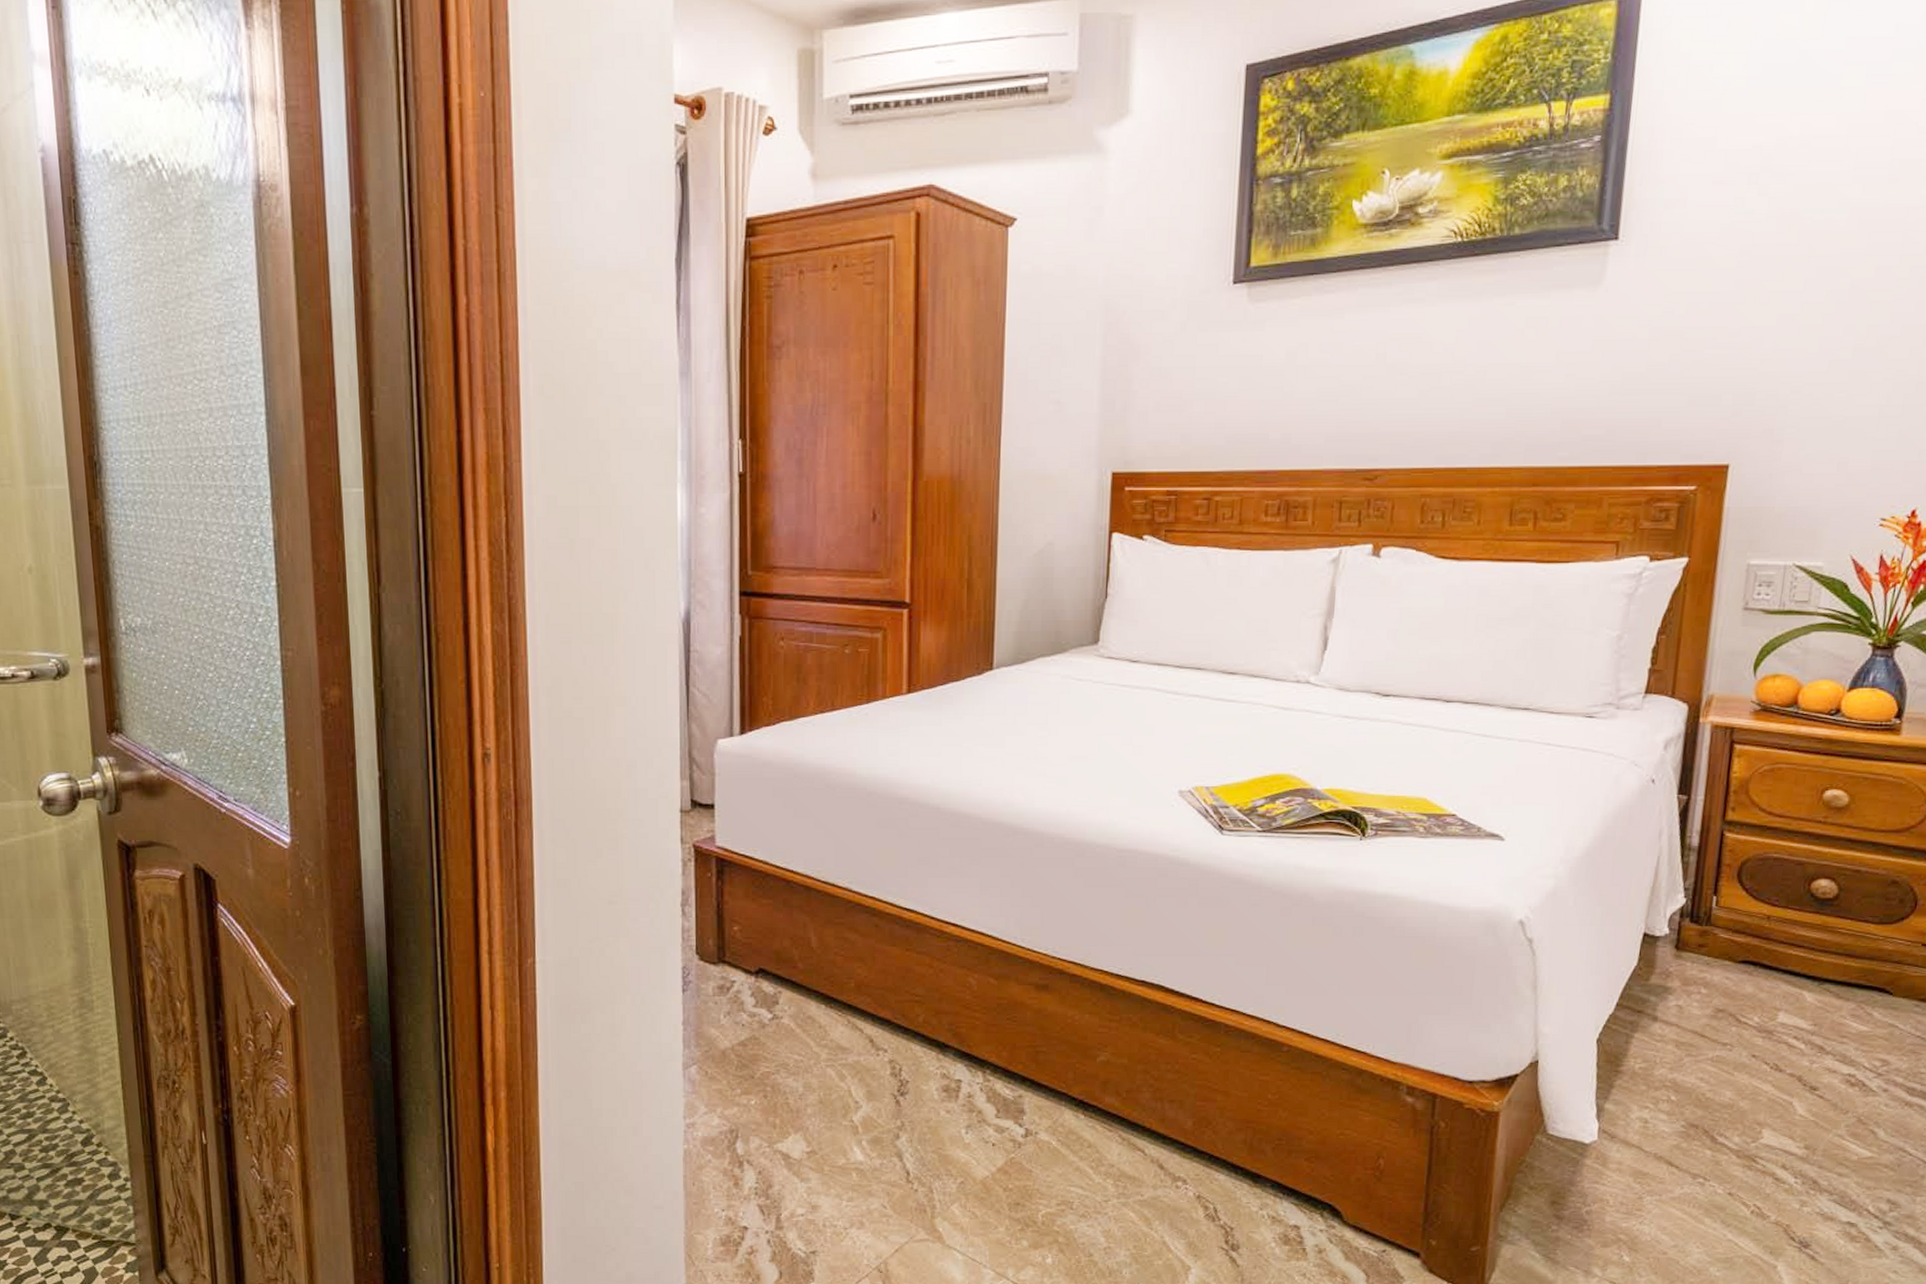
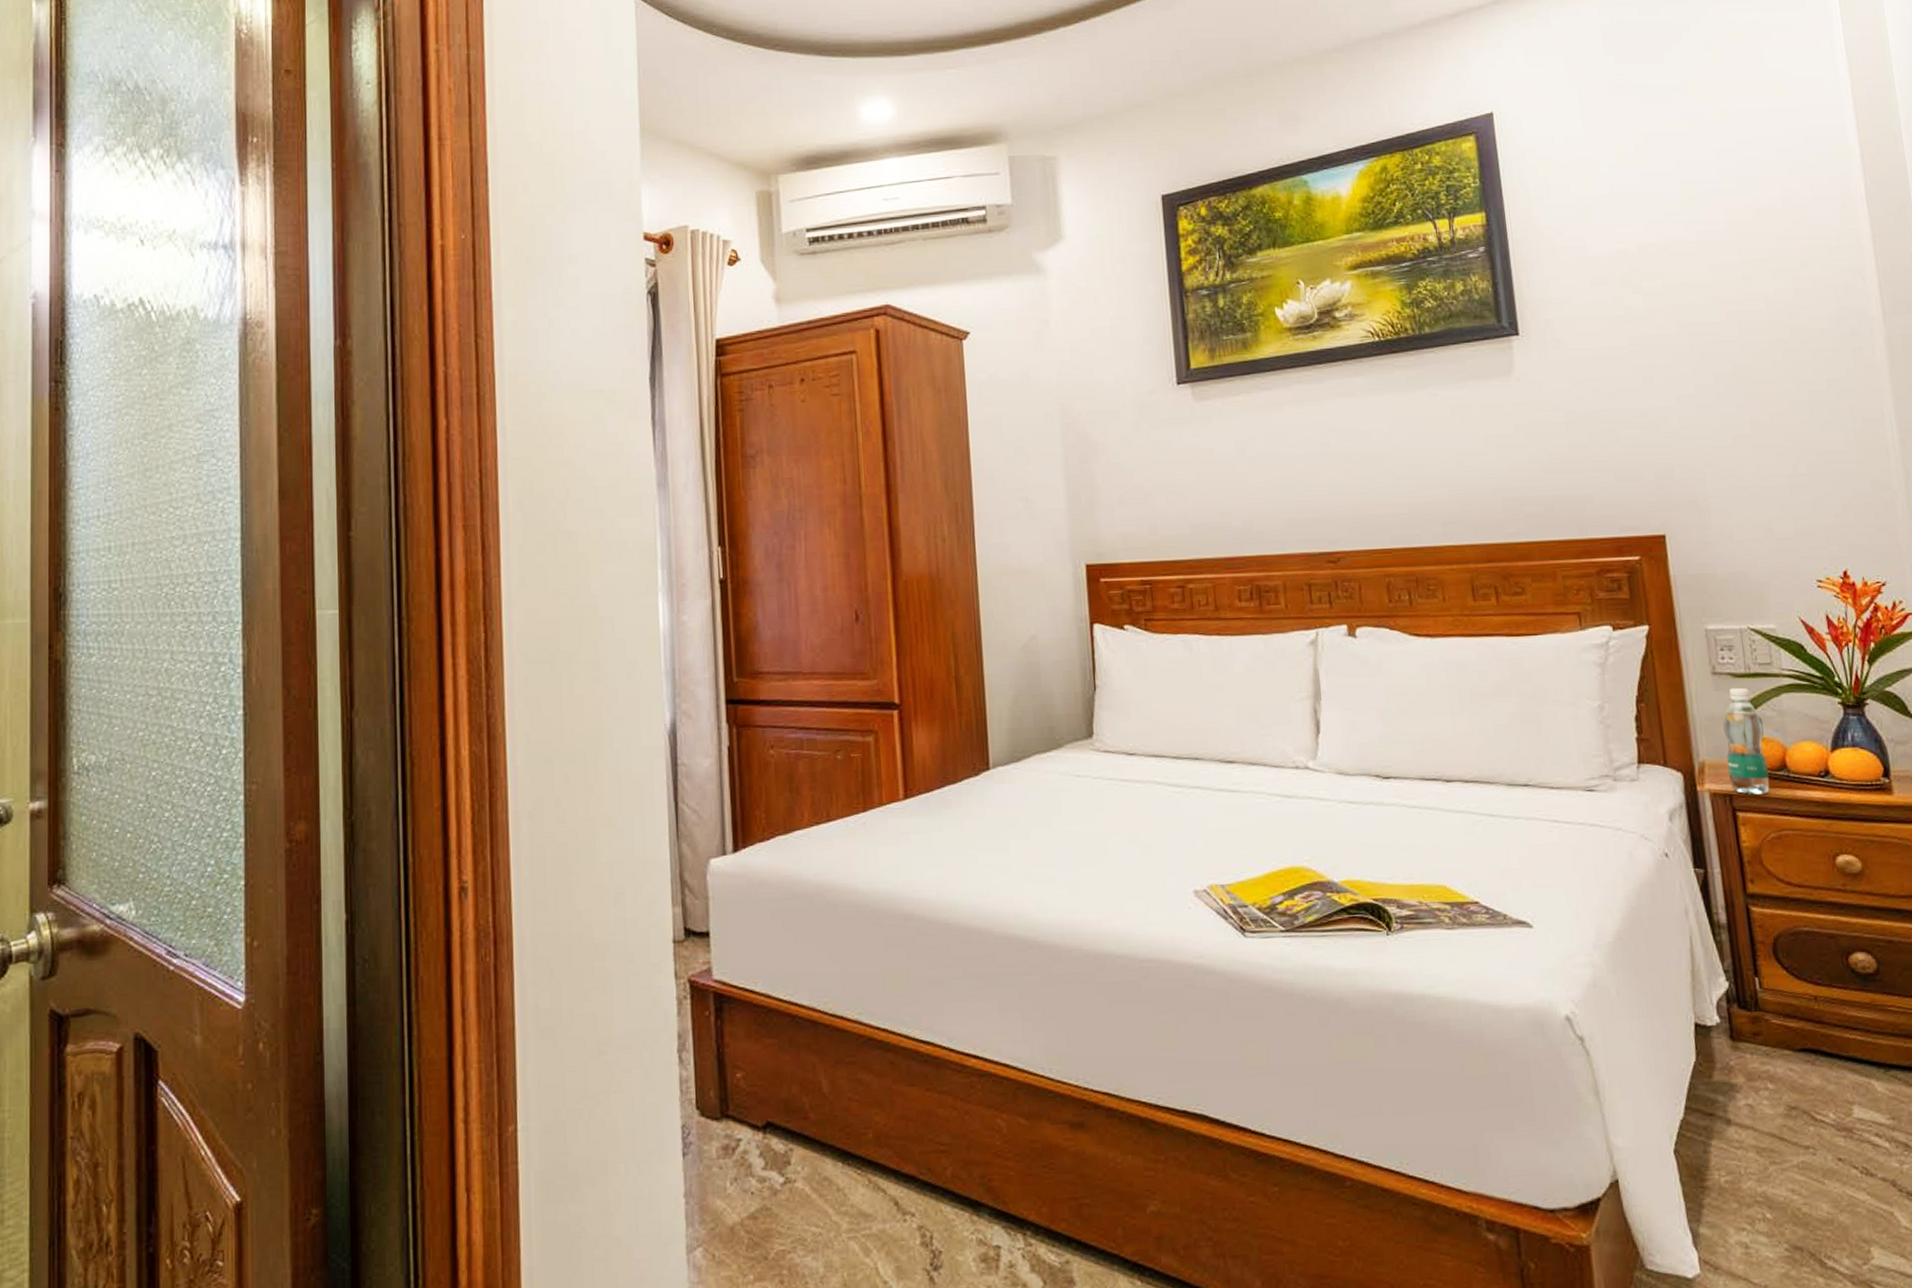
bottle: none [1735,624,1785,728] -> present [1722,687,1770,795]

